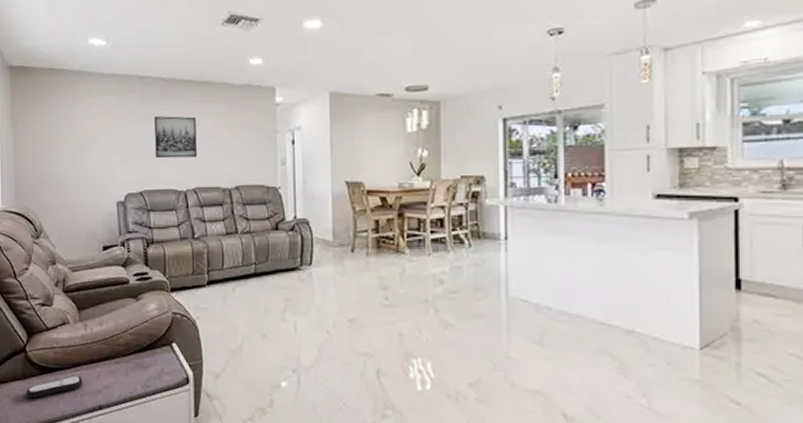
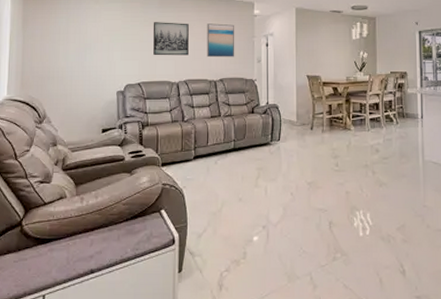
remote control: present [26,375,83,399] -> none [19,244,77,269]
wall art: none [218,116,253,160] -> present [207,23,235,58]

